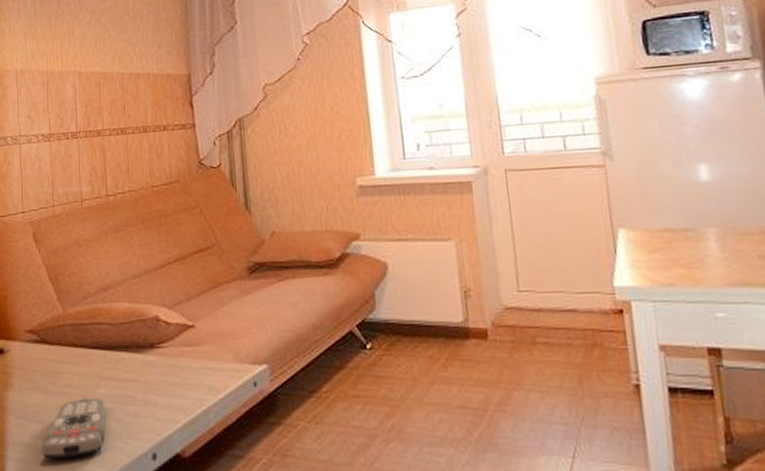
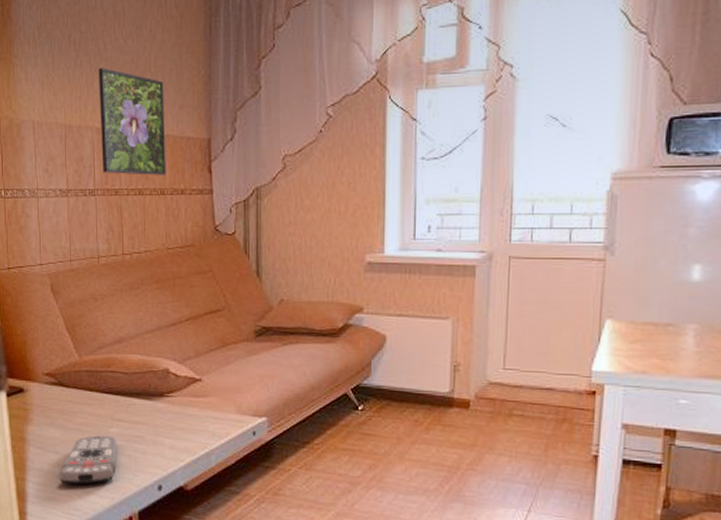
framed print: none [79,15,148,115] -> present [98,68,166,175]

